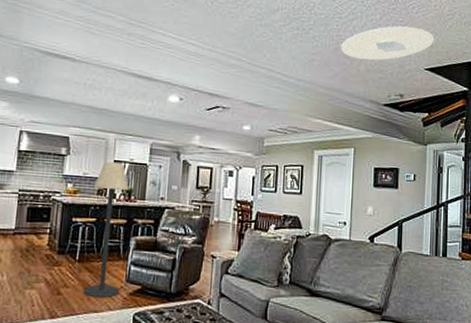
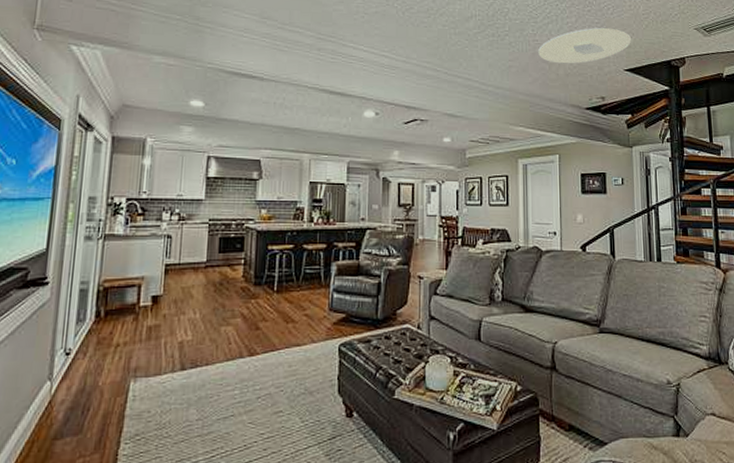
floor lamp: present [83,162,129,298] -> none [283,184,327,330]

